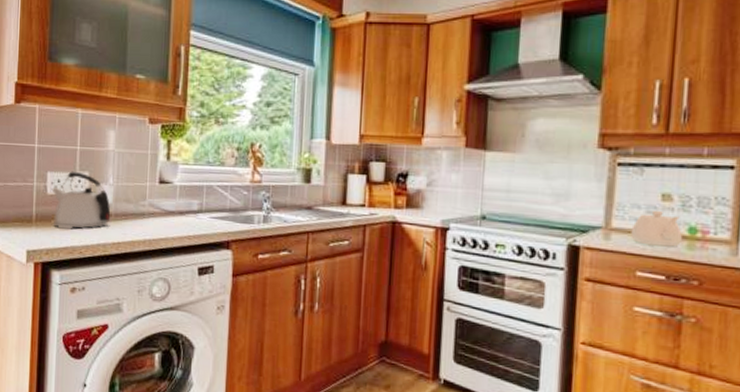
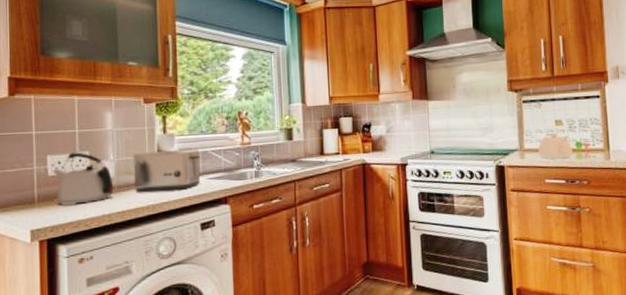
toaster: none [131,179,204,227] -> present [133,149,201,193]

